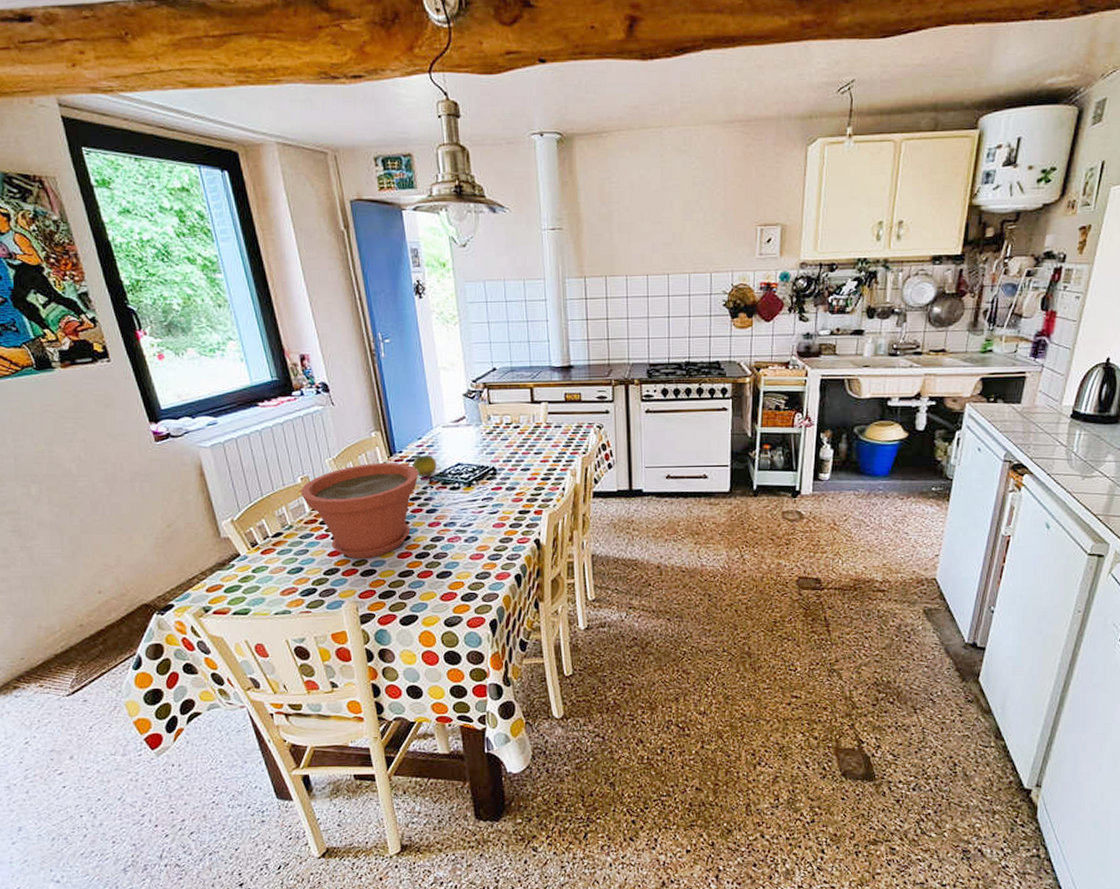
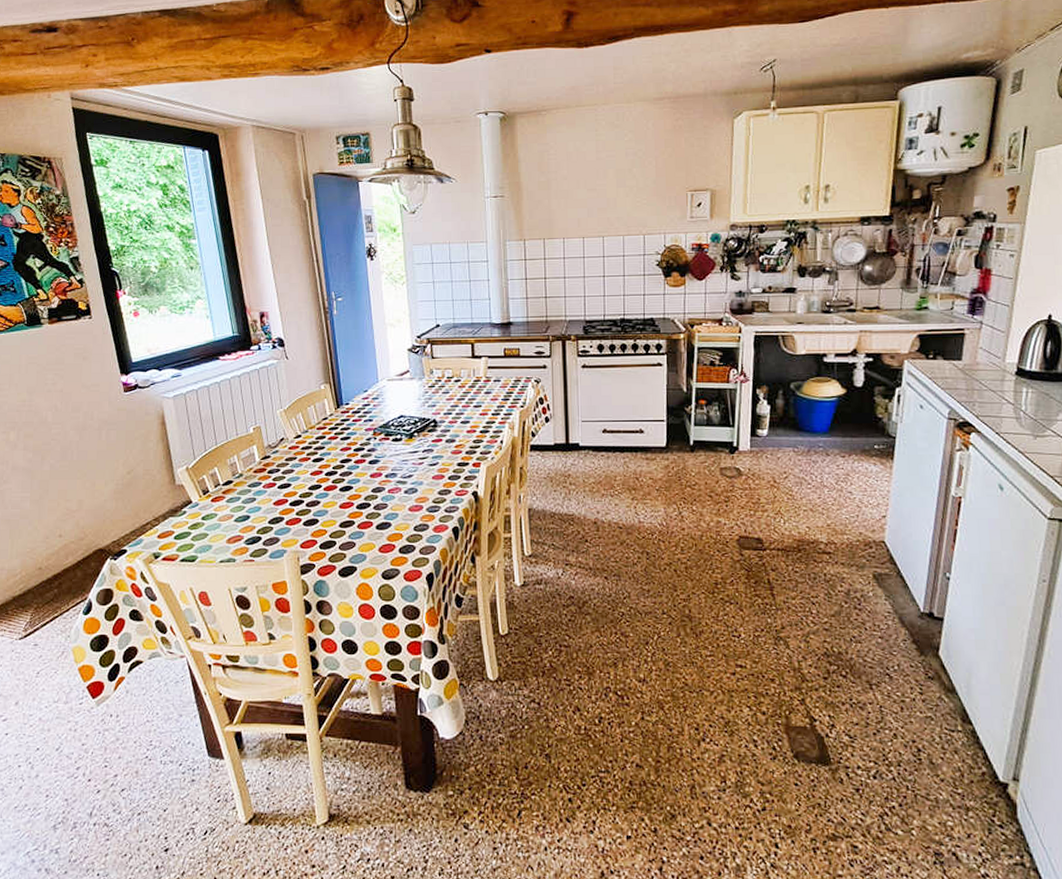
plant pot: present [301,463,419,560] -> none [252,414,364,509]
fruit: present [412,455,437,477] -> none [358,407,381,428]

